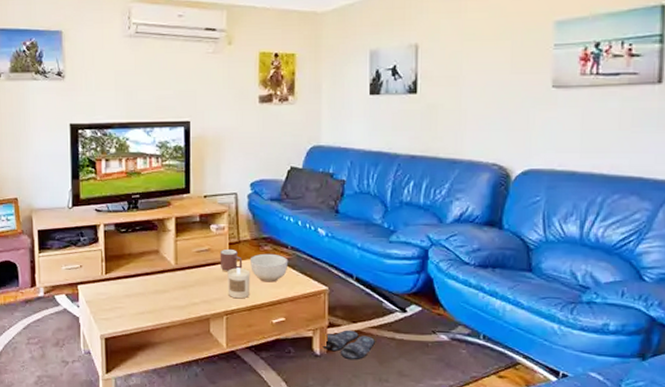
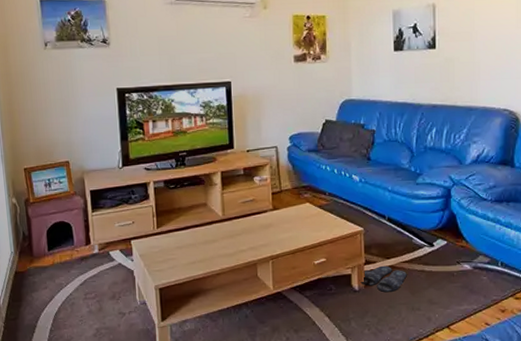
mug: present [219,248,243,272] -> none [263,198,285,220]
candle: present [227,267,251,299] -> none [271,215,293,244]
bowl: present [249,253,289,283] -> none [291,200,327,227]

